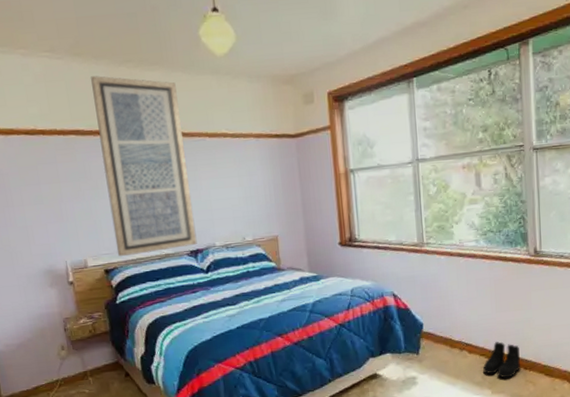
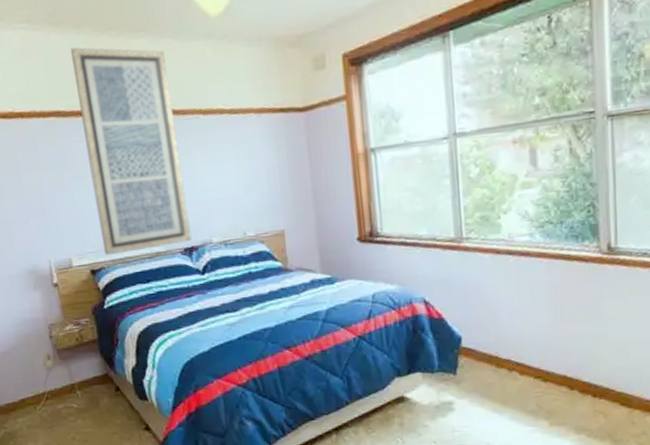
boots: present [483,341,520,378] -> none [538,361,587,407]

